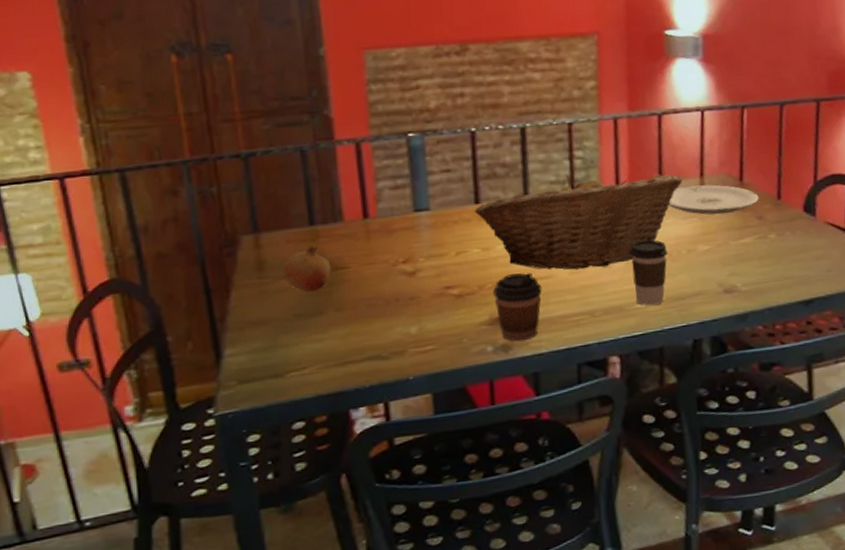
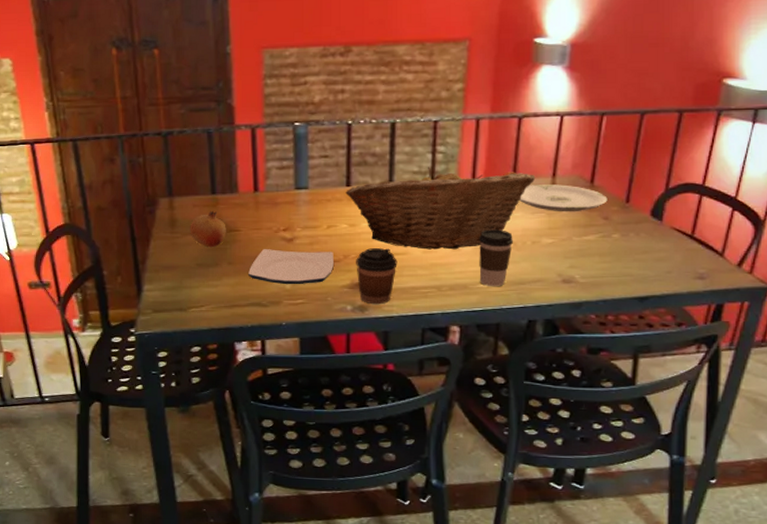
plate: none [362,283,467,329] -> present [248,249,334,285]

